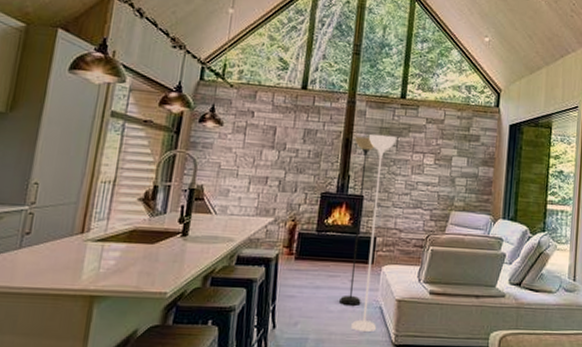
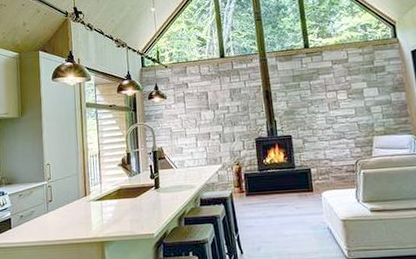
floor lamp: present [339,134,397,333] -> none [273,81,328,251]

